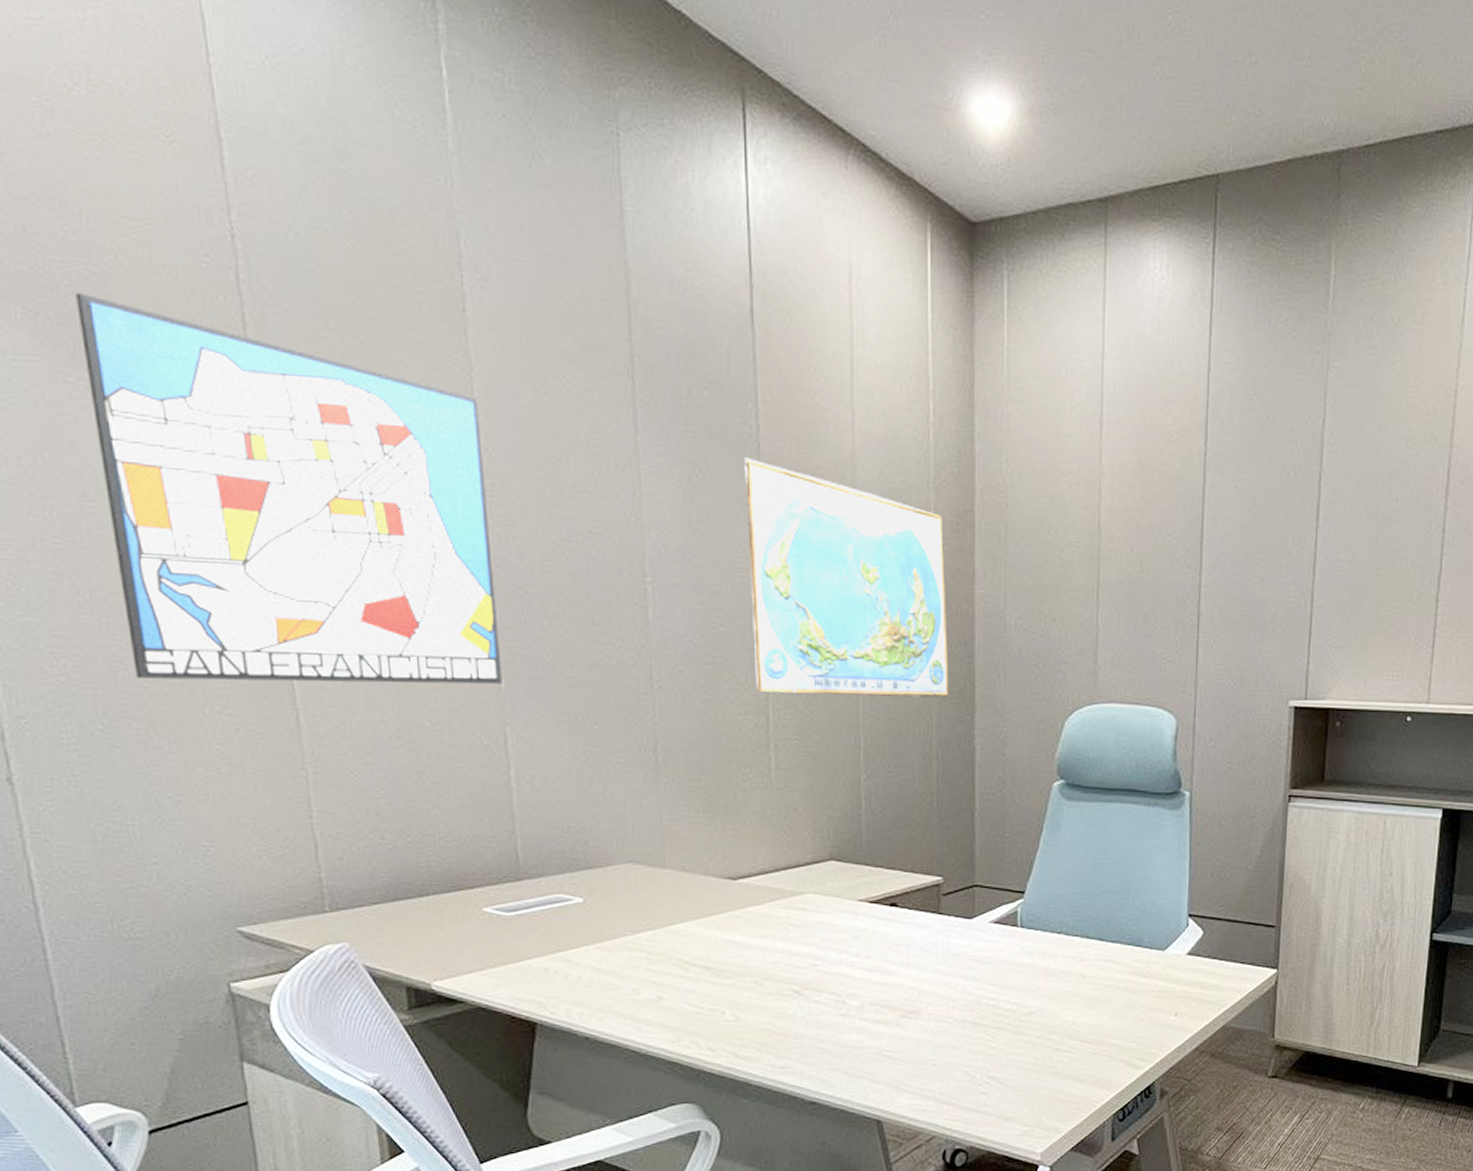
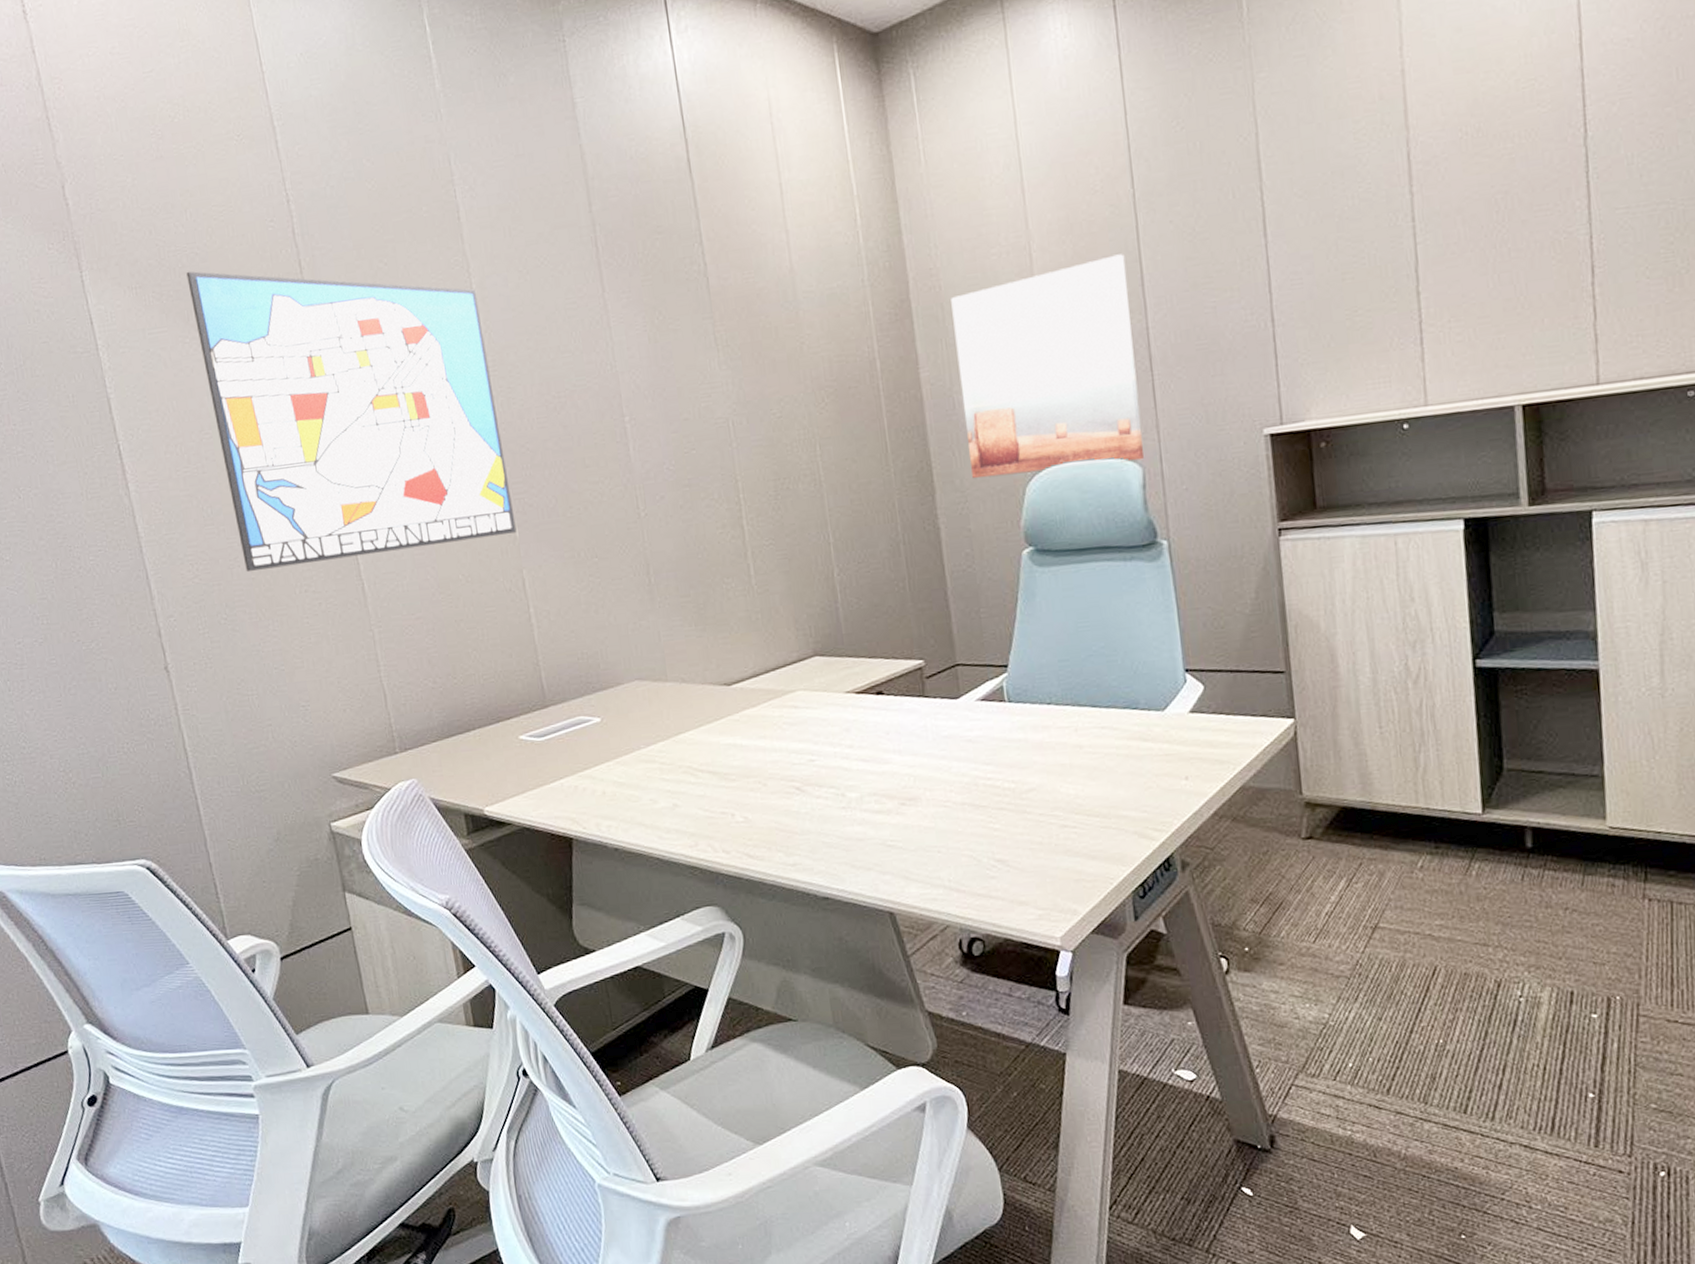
world map: present [744,458,949,698] -> none [696,292,908,505]
wall art: none [1013,508,1189,712] -> present [951,254,1144,479]

